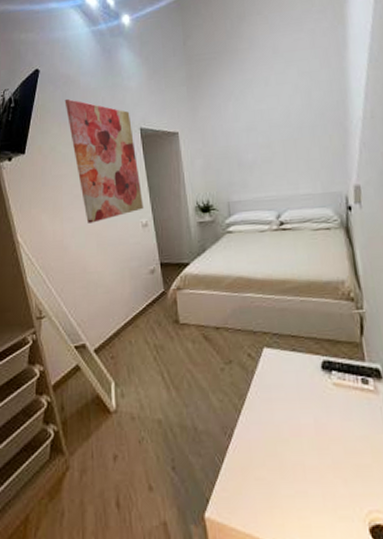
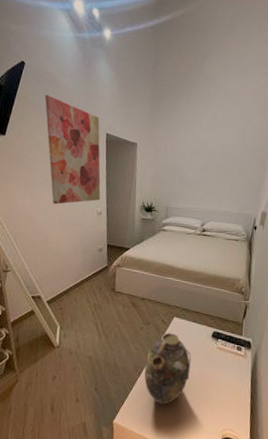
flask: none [235,371,302,482] -> present [144,333,192,405]

